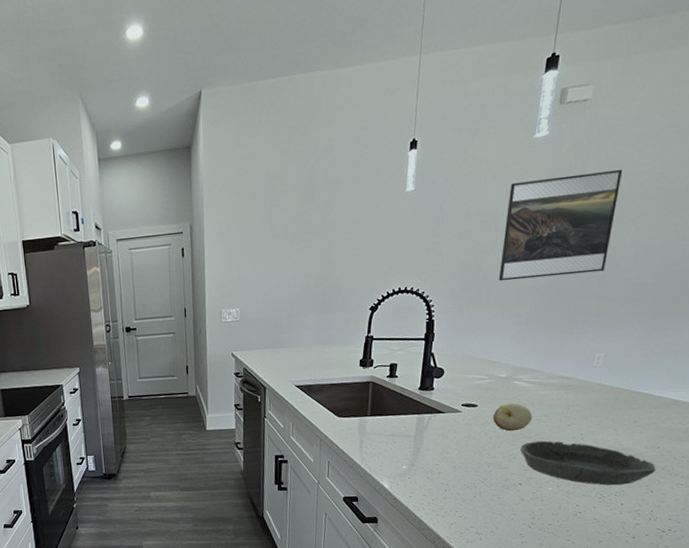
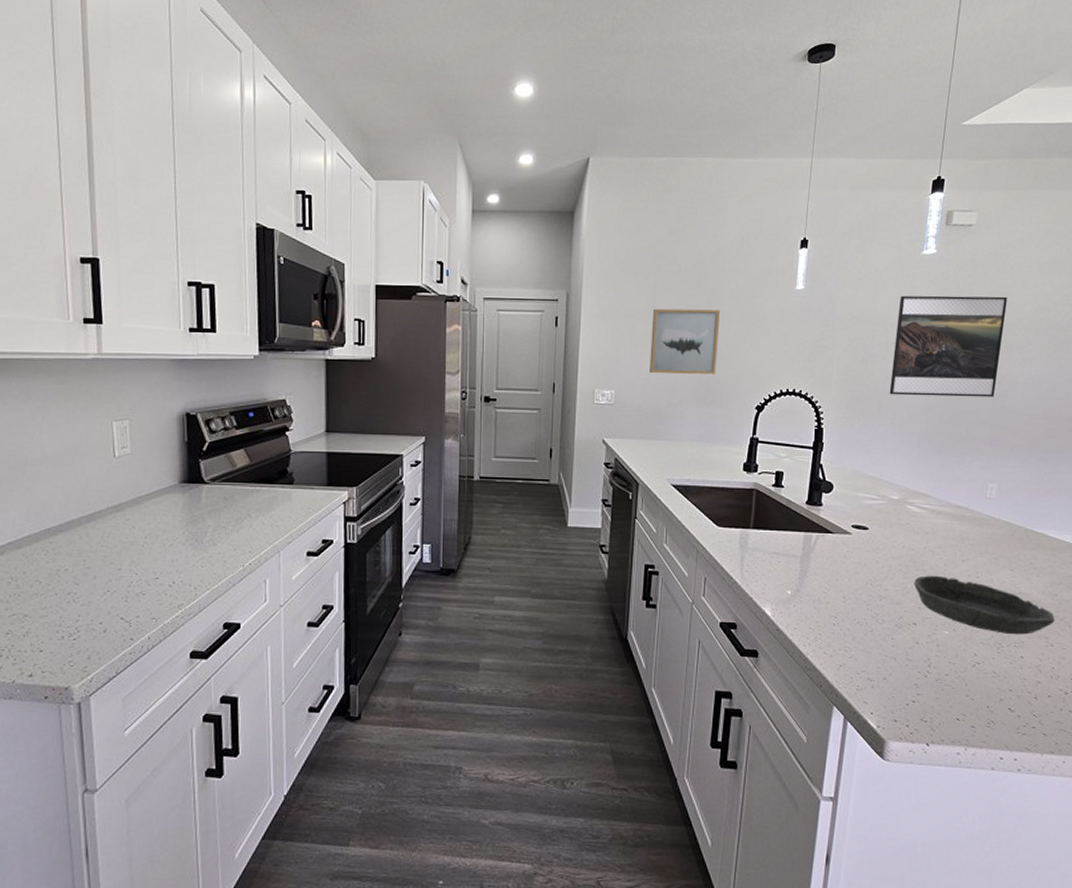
wall art: none [269,222,334,289] -> present [650,308,721,374]
fruit: present [493,403,532,432] -> none [884,529,926,562]

